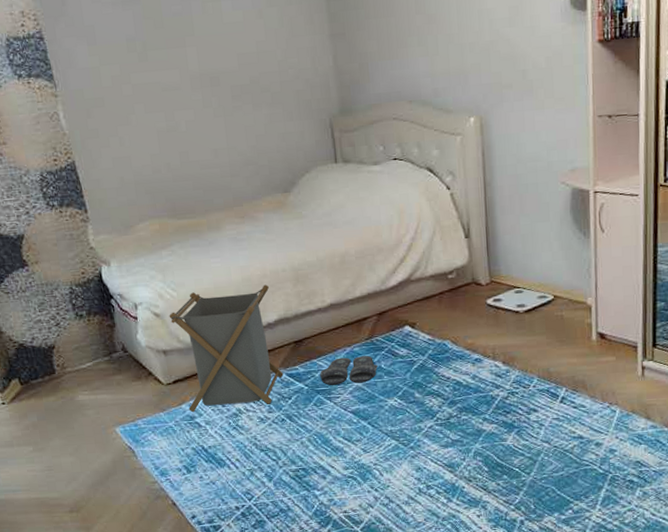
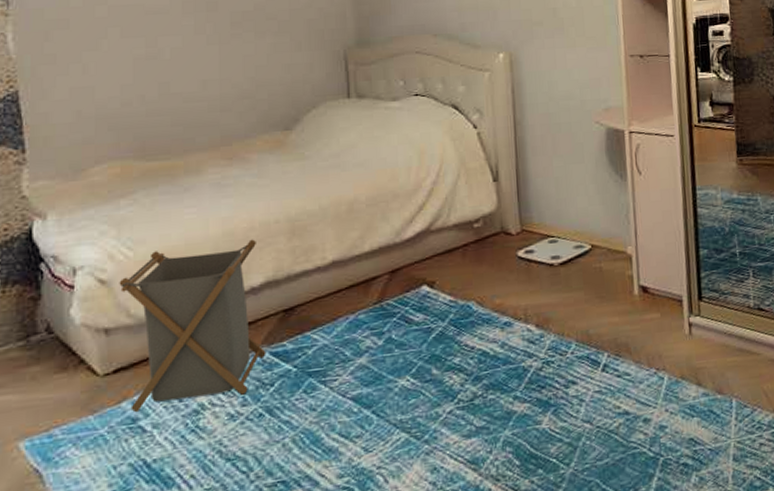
slippers: present [320,356,378,385] -> none [314,324,387,365]

